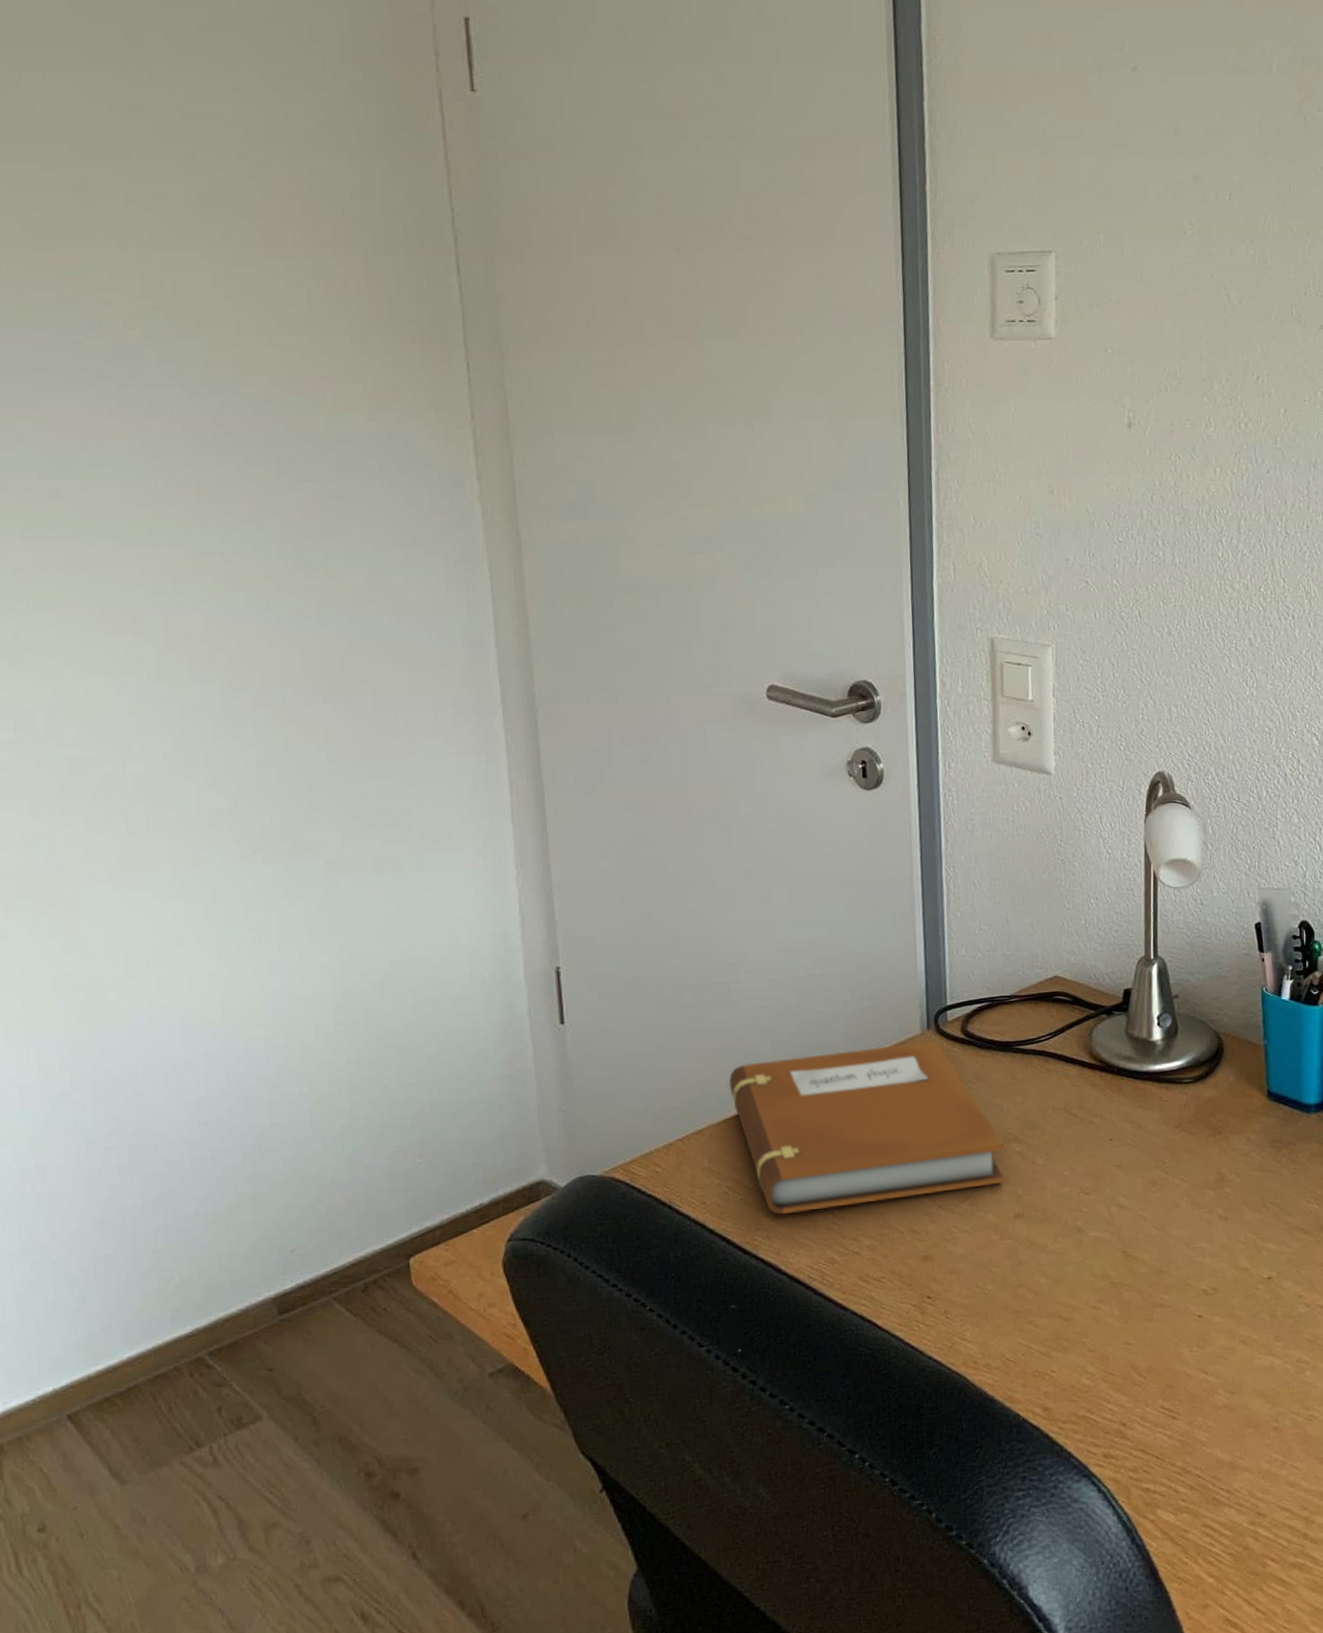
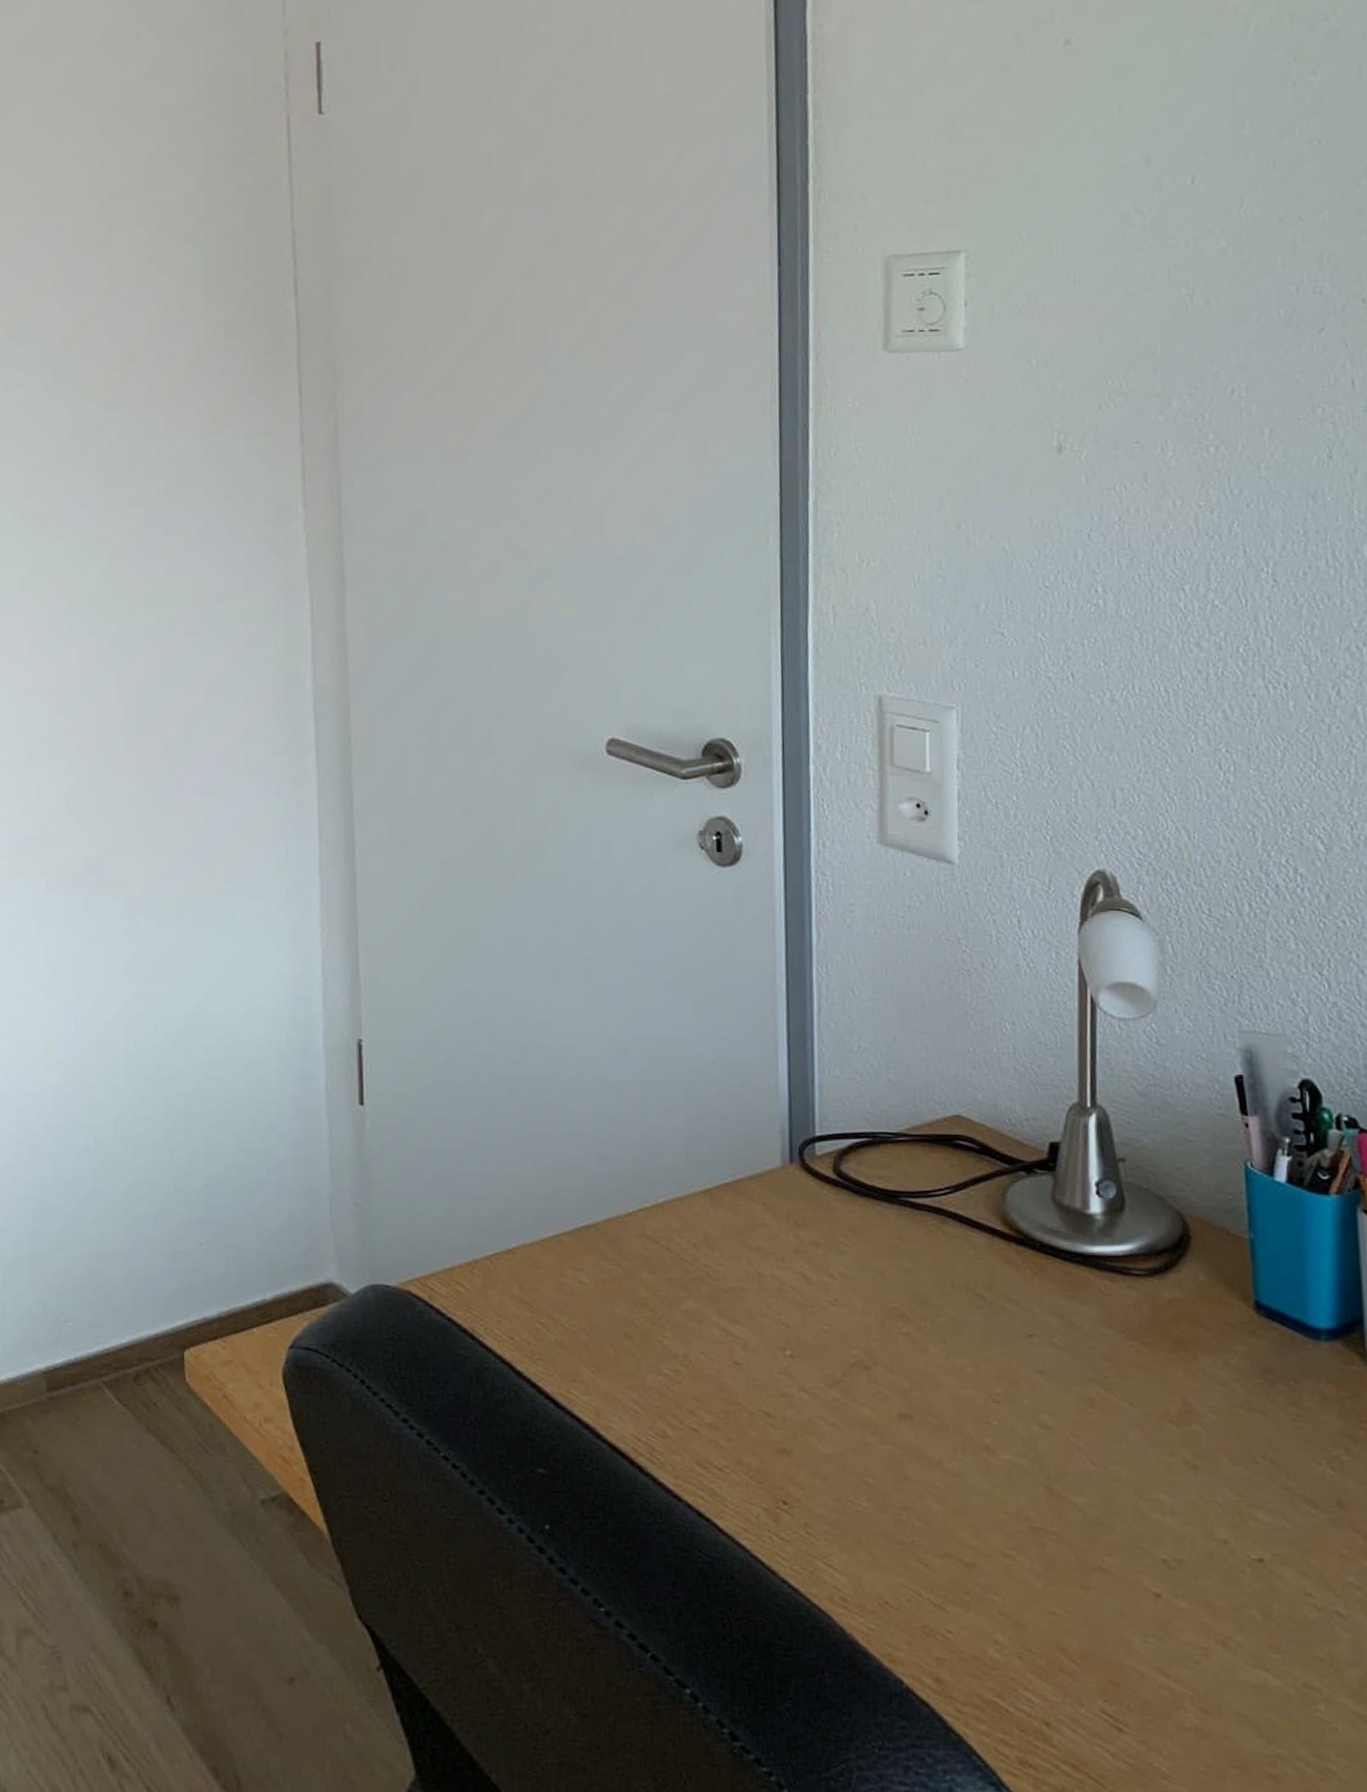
notebook: present [729,1041,1005,1214] -> none [547,1176,887,1371]

